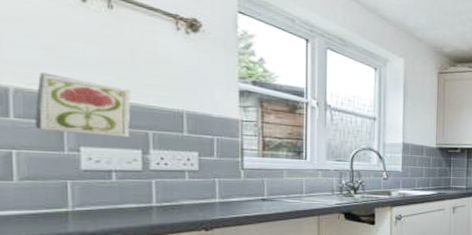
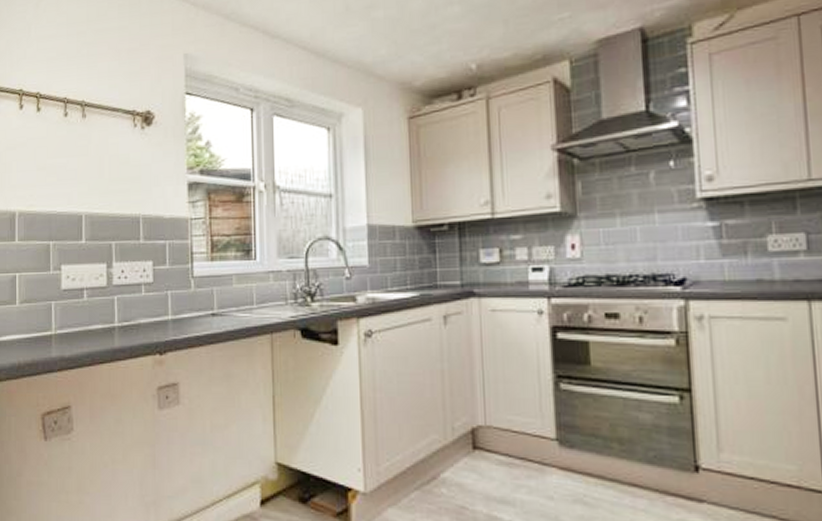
decorative tile: present [35,72,131,138] -> none [31,193,99,252]

